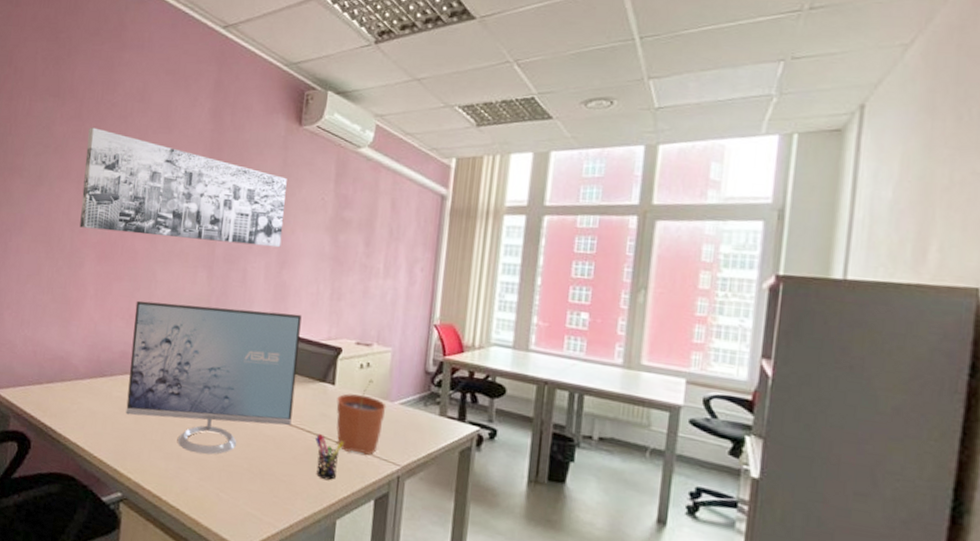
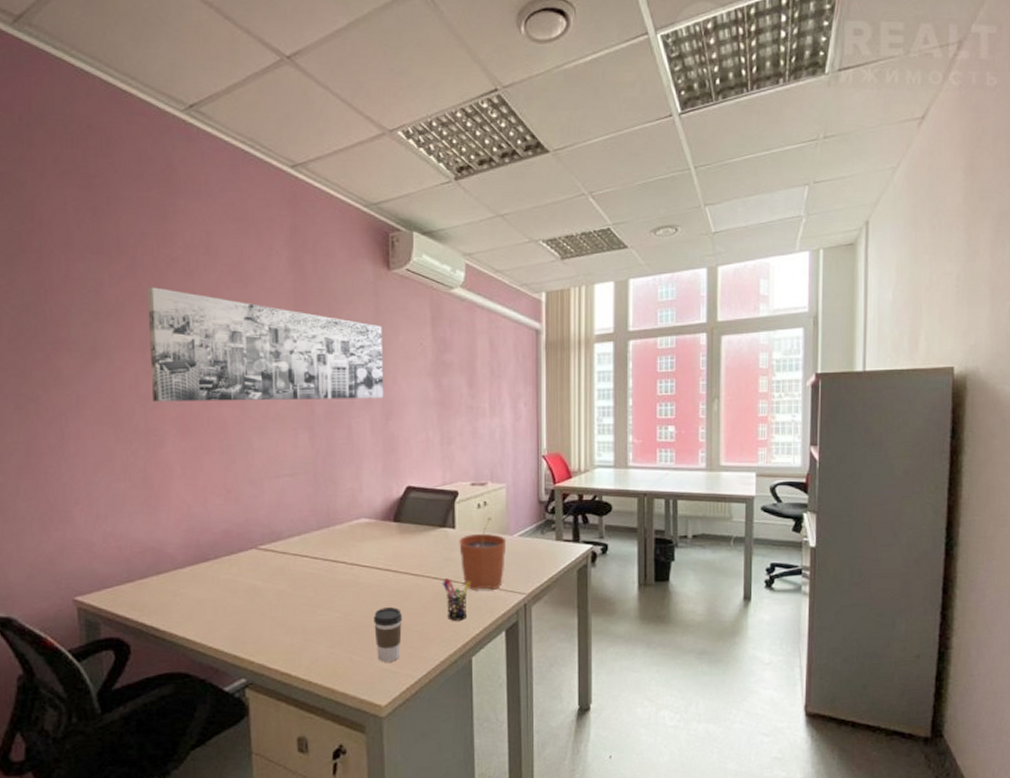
monitor: present [125,300,302,455] -> none [233,464,417,622]
coffee cup: none [243,451,272,508] -> present [374,607,402,662]

